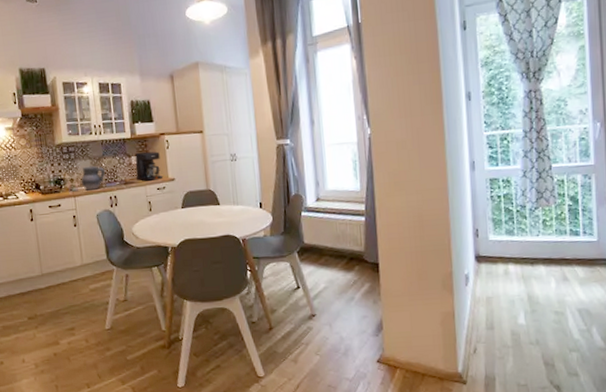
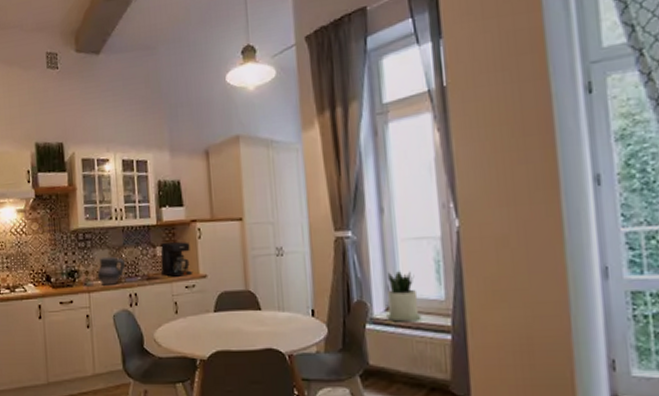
planter: none [317,169,343,209] -> present [386,271,422,322]

